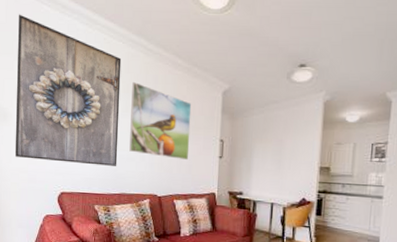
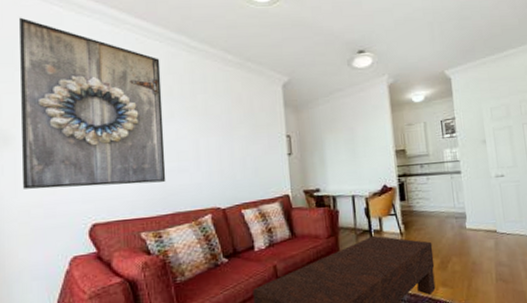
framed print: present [129,81,192,161] -> none [176,82,254,163]

